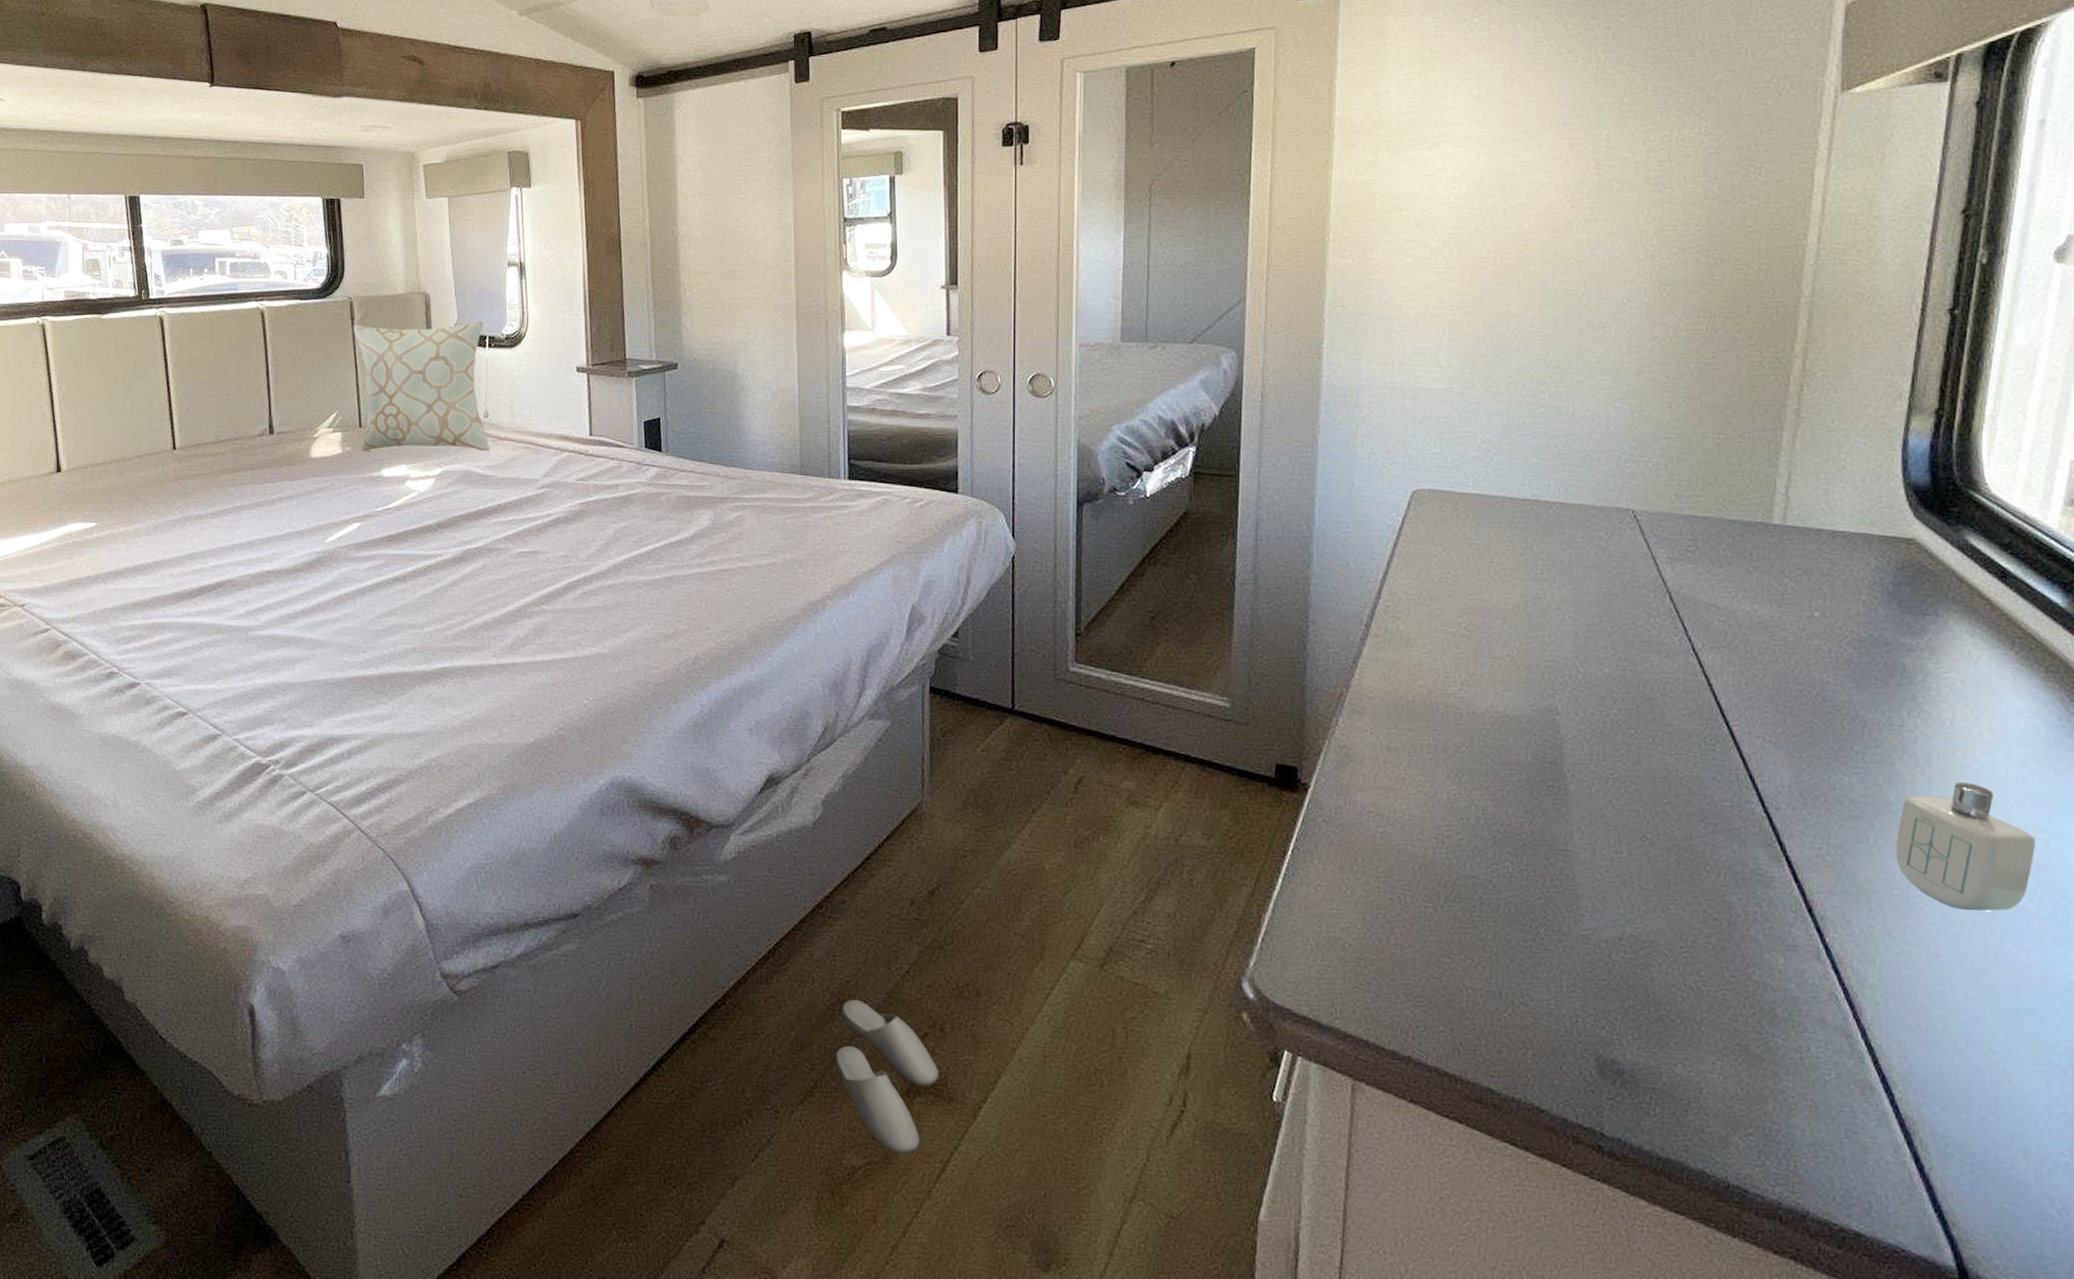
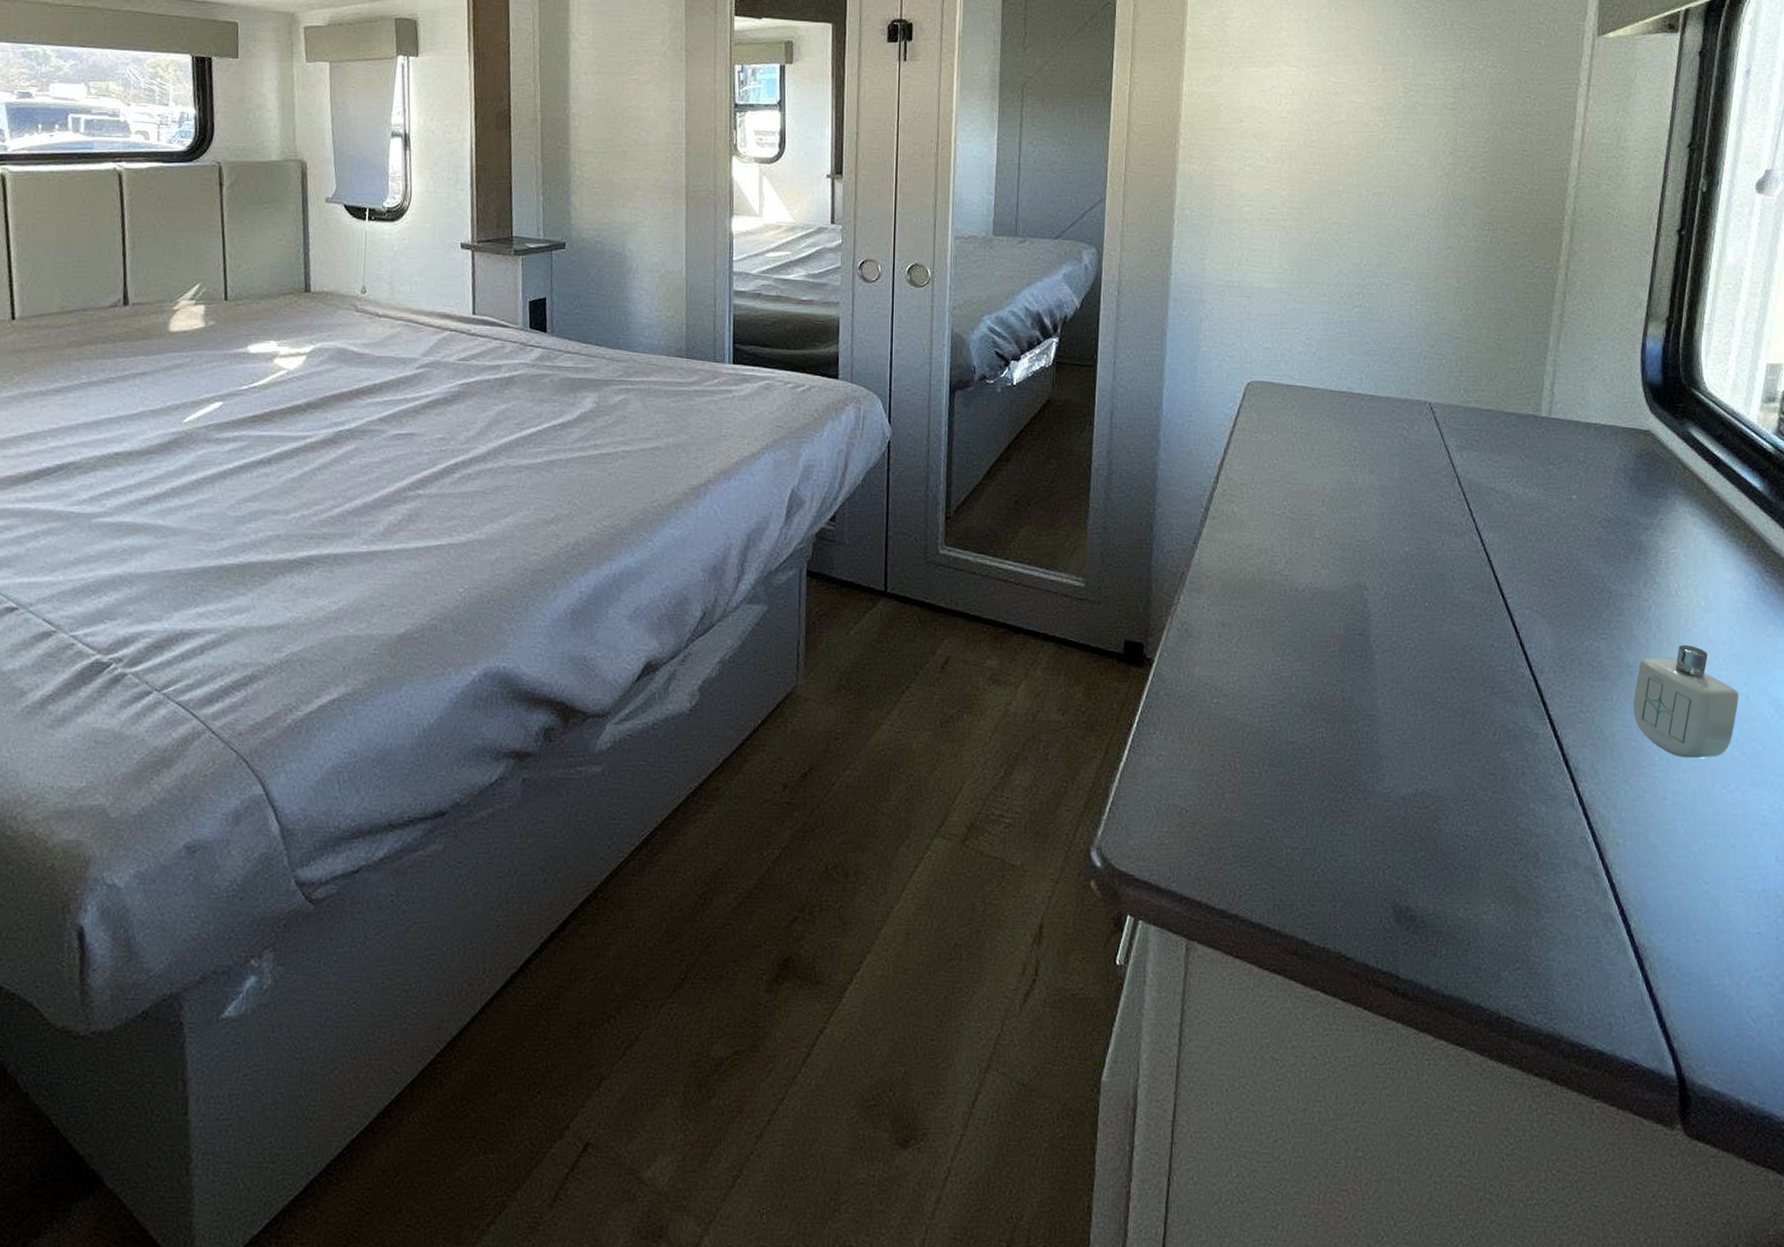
pillow: present [354,321,489,452] -> none [222,192,366,328]
slippers: present [836,1000,939,1155] -> none [706,888,807,1042]

